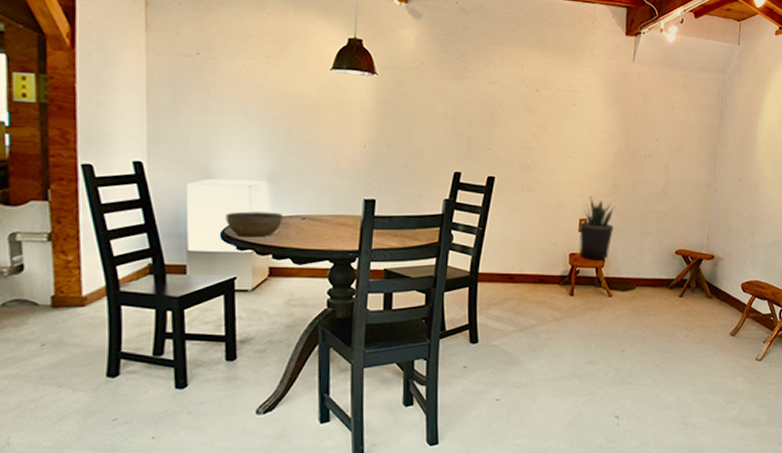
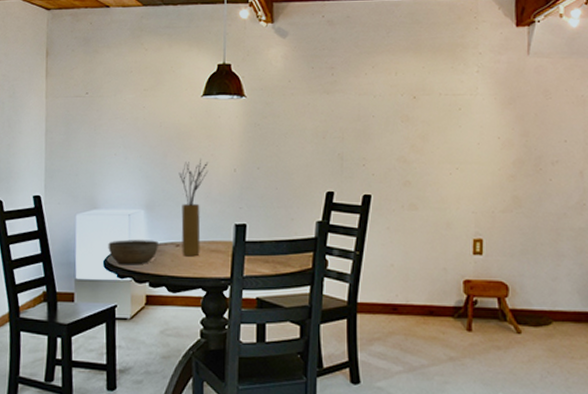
vase: none [305,132,338,230] -> present [179,158,209,257]
planter: present [579,196,615,261] -> none [473,212,518,289]

